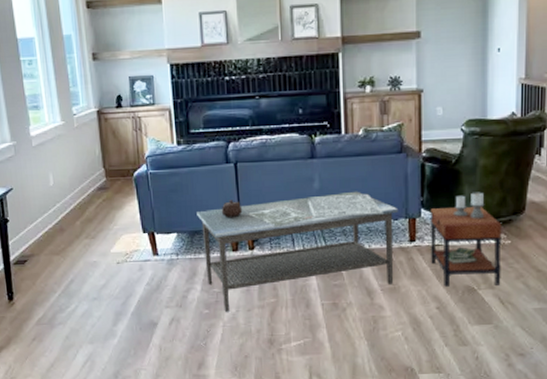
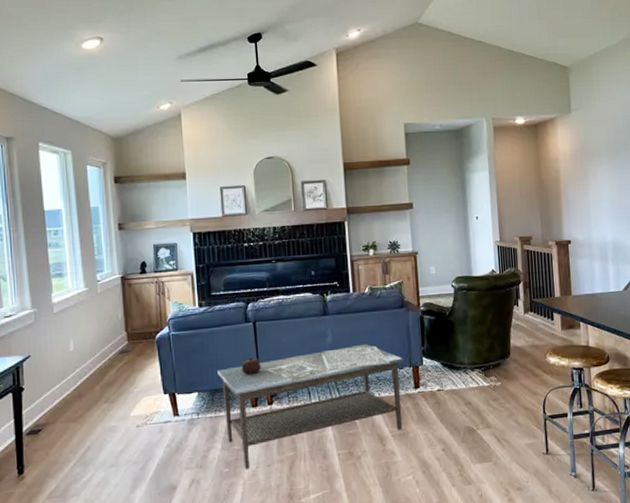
side table: present [431,192,502,287] -> none [431,340,496,429]

